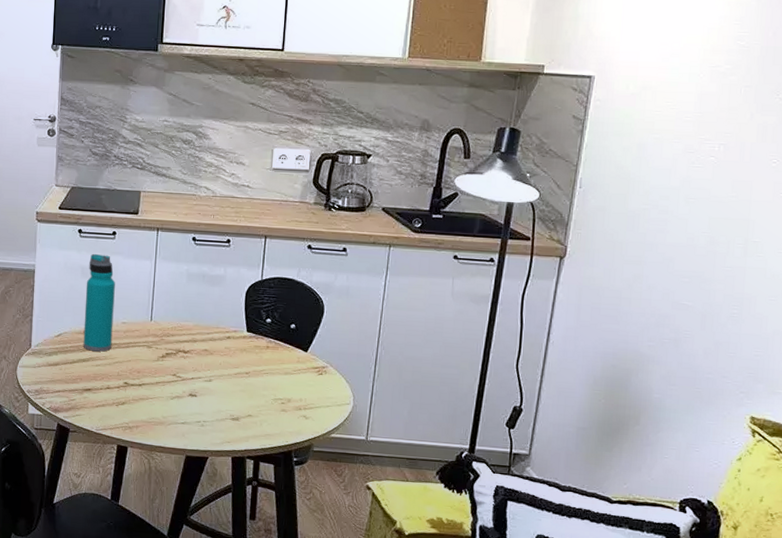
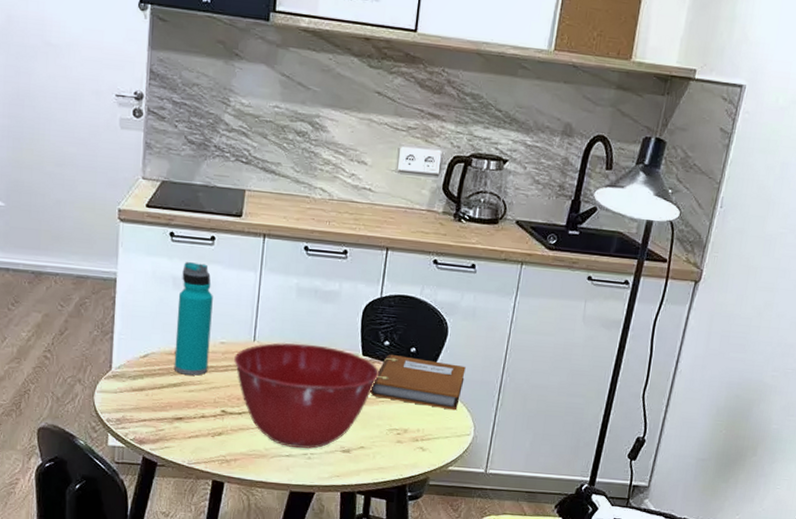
mixing bowl: none [134,322,263,417] -> present [234,343,380,449]
notebook: none [255,331,343,382] -> present [370,355,466,411]

